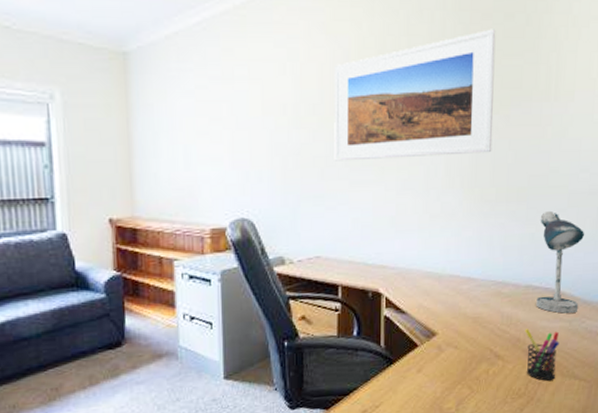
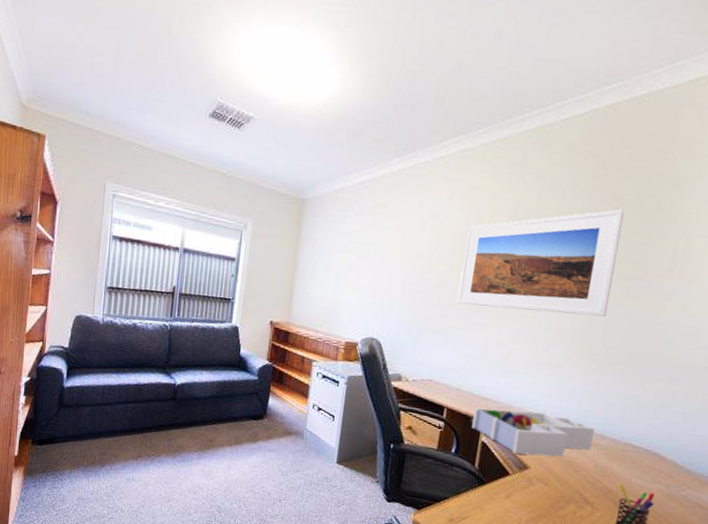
desk organizer: none [371,269,496,323] -> present [472,407,595,457]
desk lamp: present [536,210,585,314] -> none [633,378,696,479]

